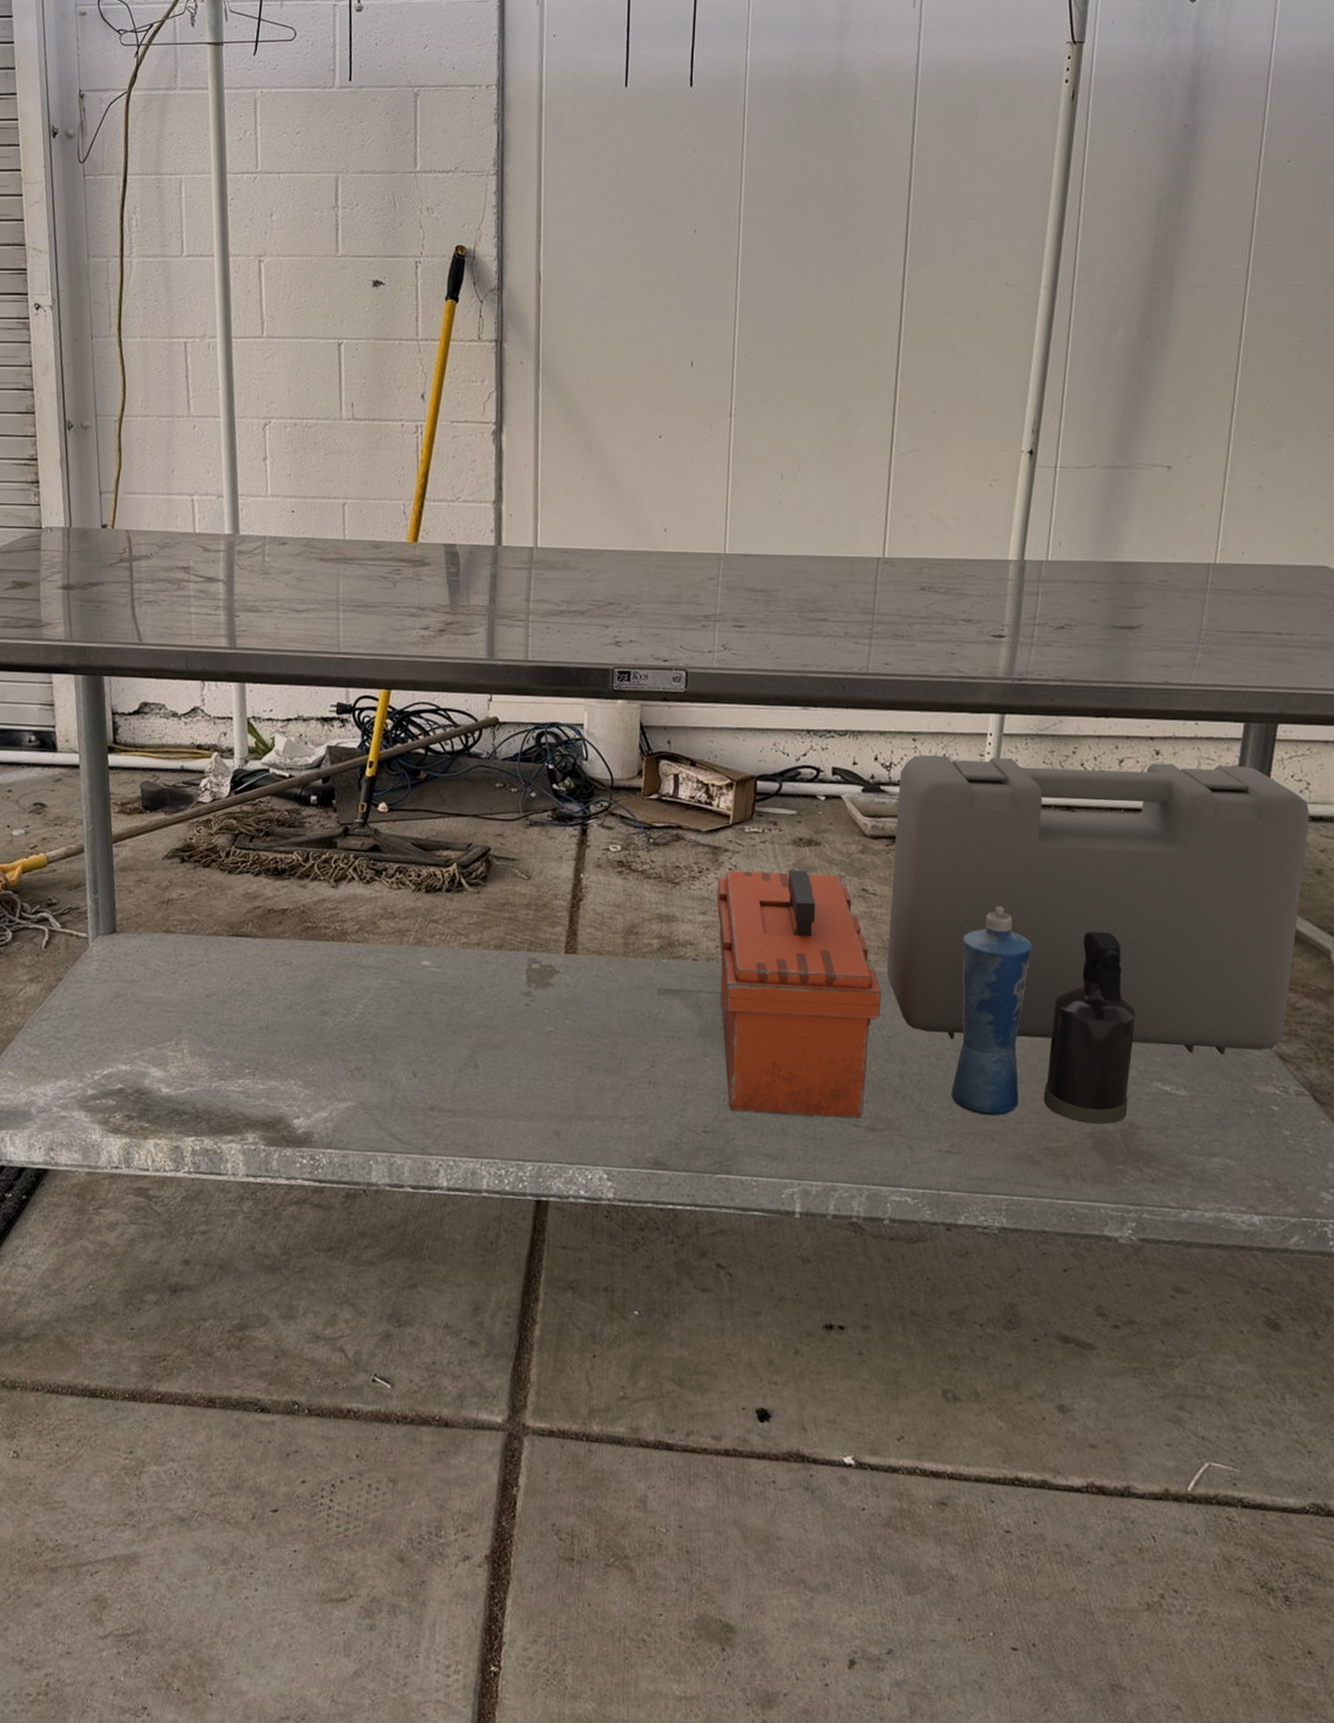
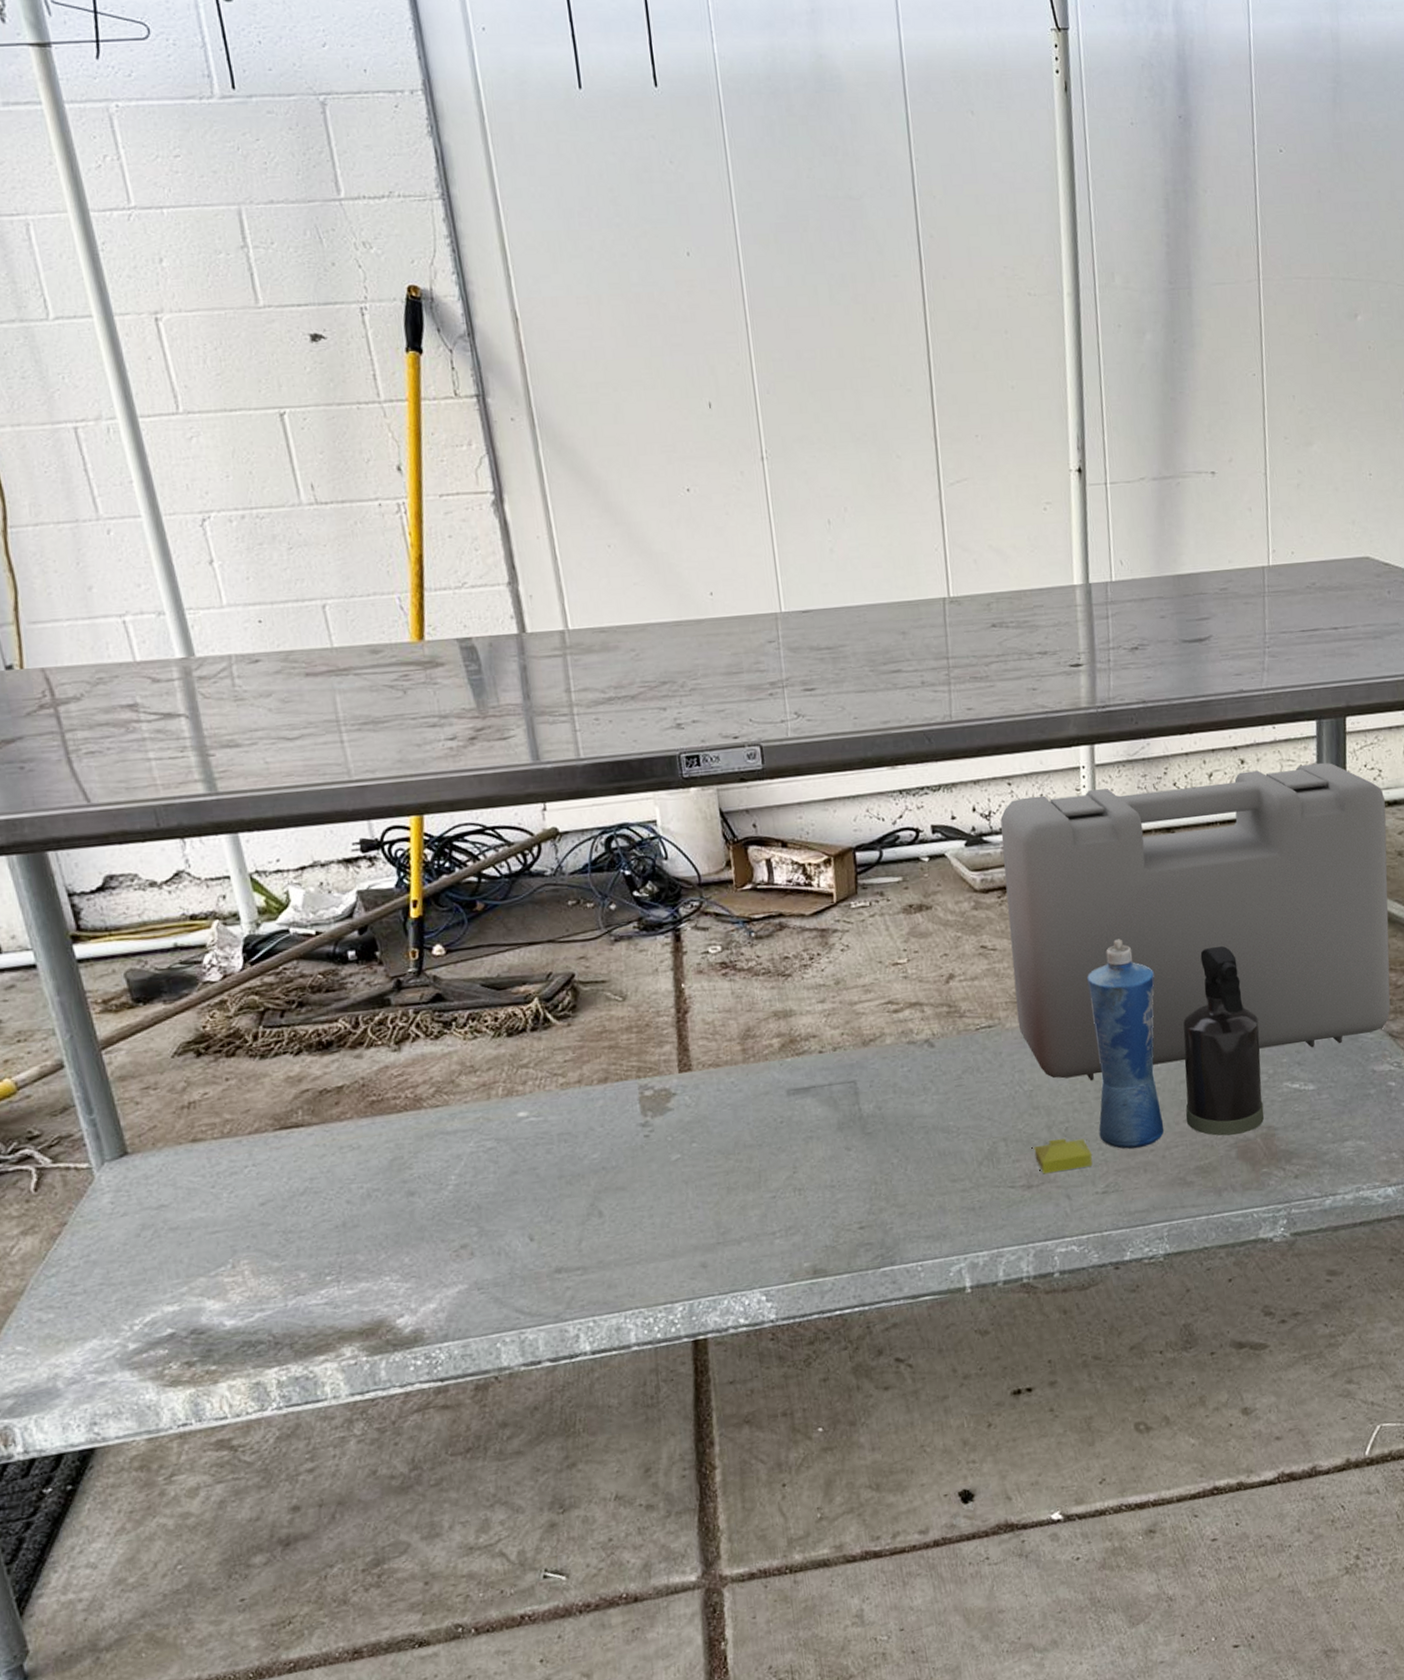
toolbox: present [716,870,882,1119] -> none [830,937,1019,1201]
sponge: none [883,1089,941,1123] -> present [1034,1139,1093,1174]

